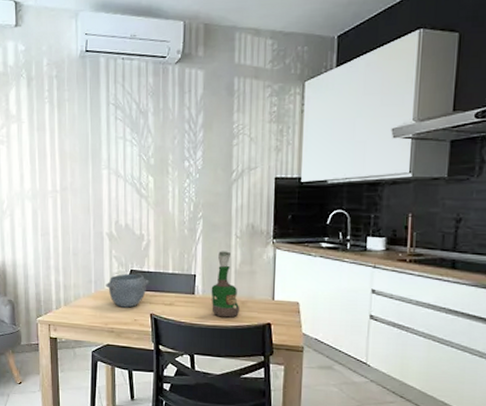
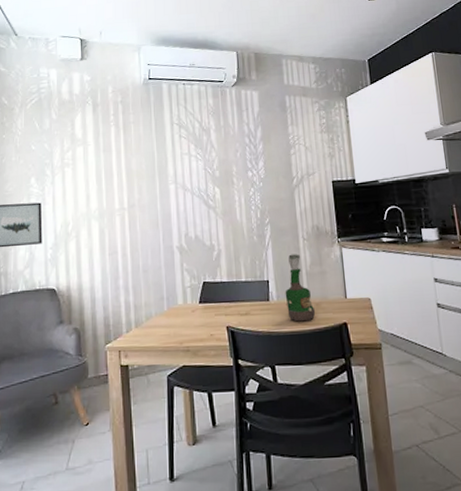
bowl: present [106,273,150,308] -> none [178,285,224,323]

